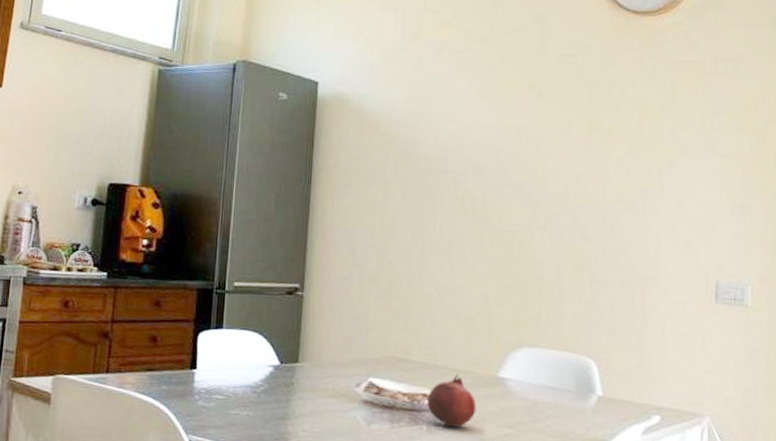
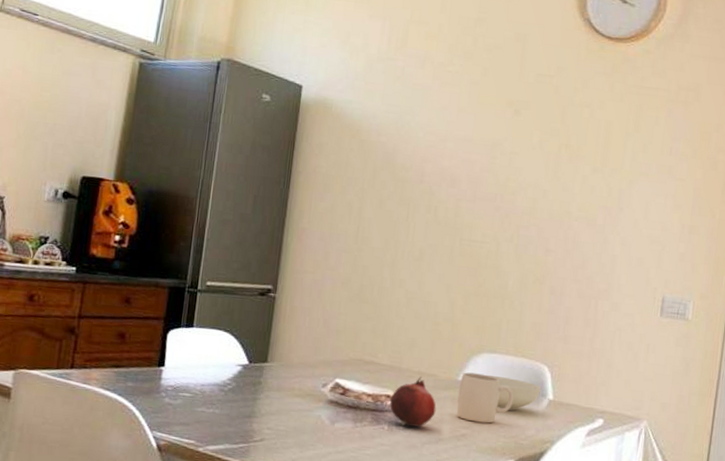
mug: none [498,368,559,422] -> present [456,372,514,424]
bowl: none [529,370,589,408] -> present [487,374,542,411]

